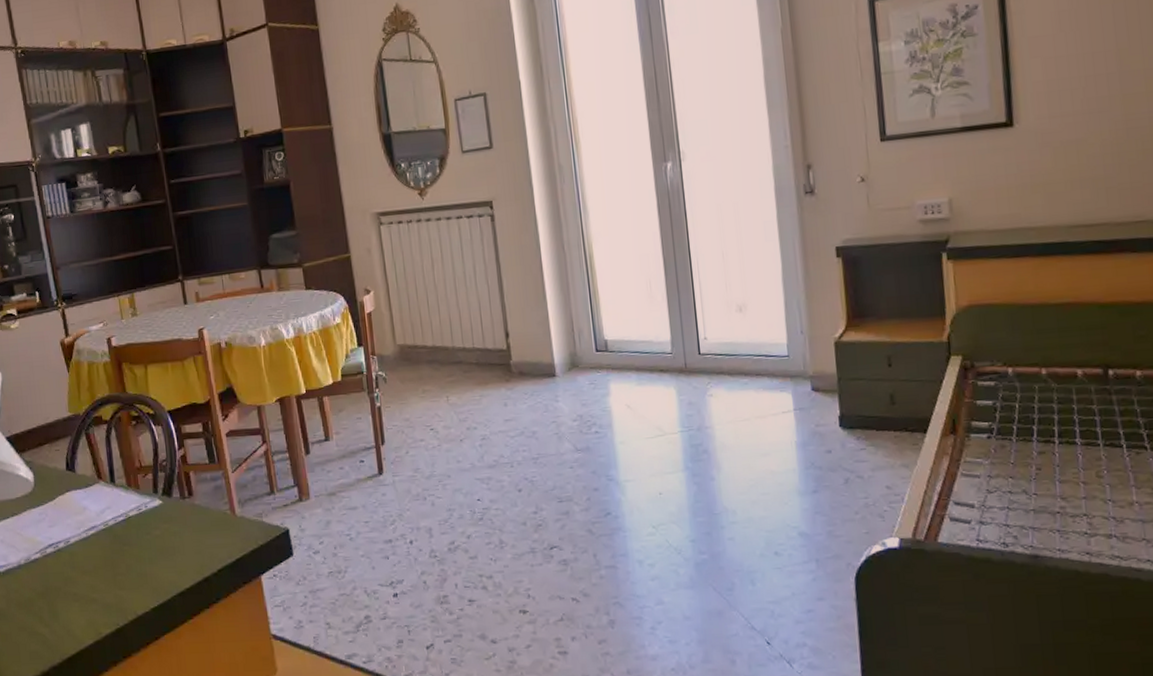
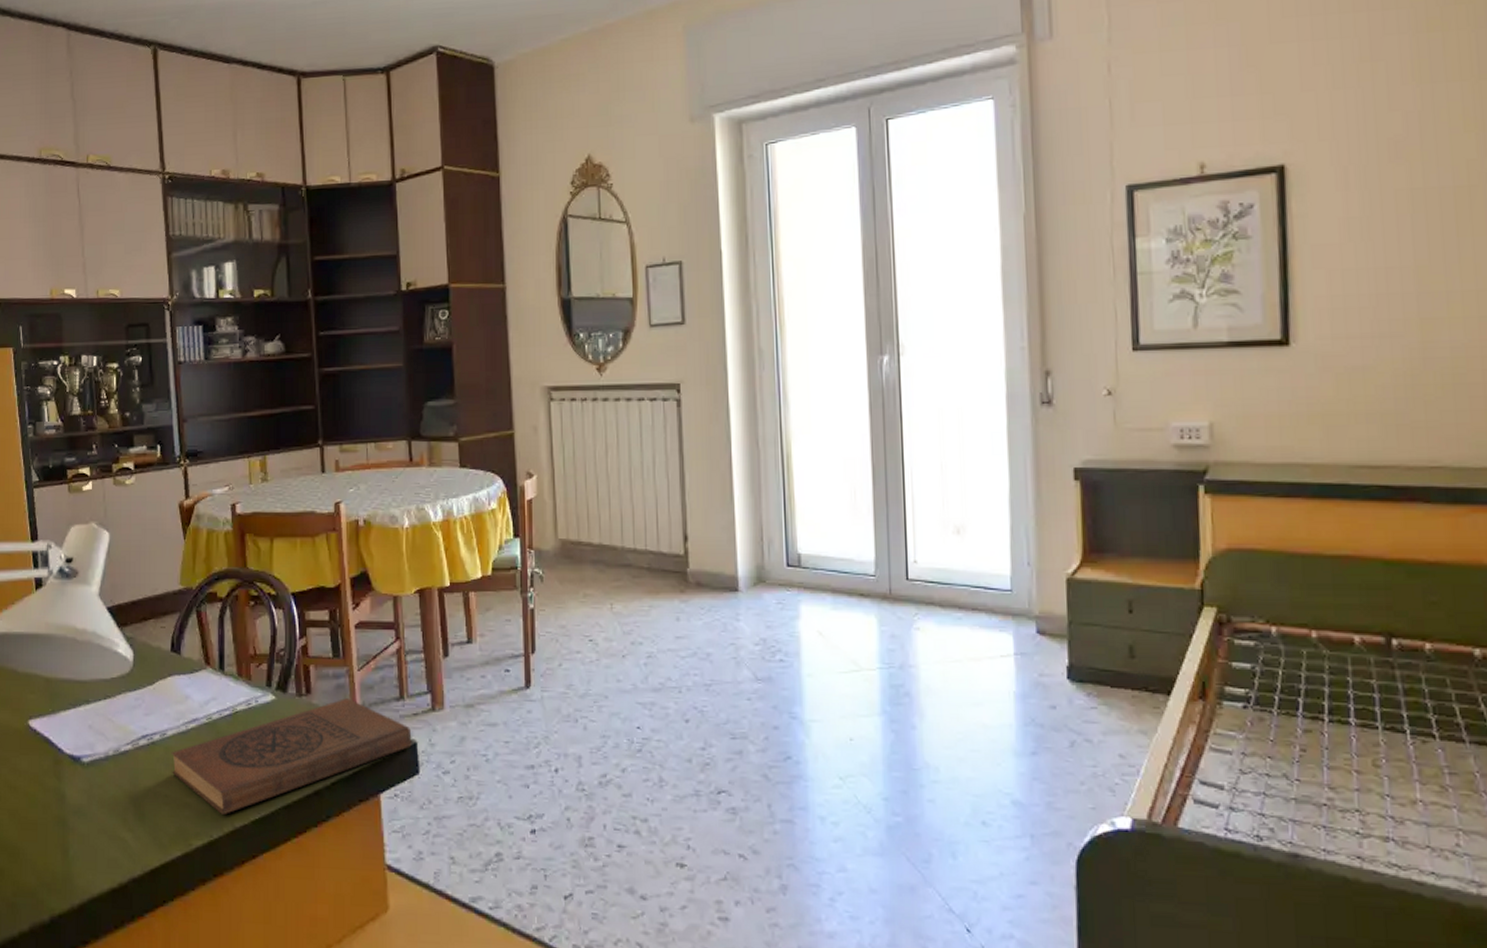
book: none [75,497,285,605] -> present [171,698,412,814]

